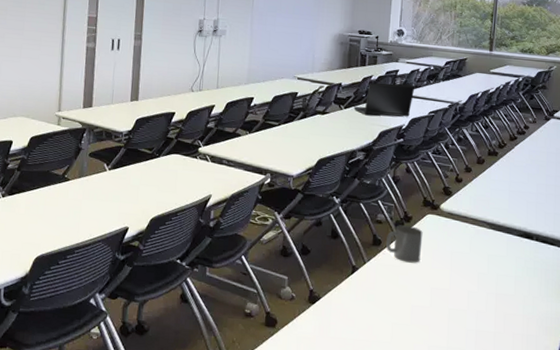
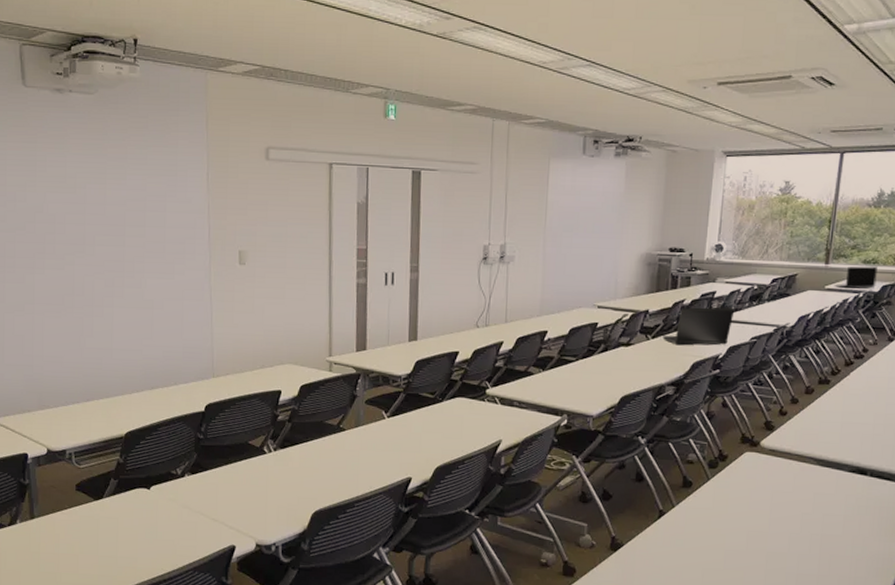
mug: present [385,225,423,263] -> none [697,465,740,505]
laptop computer: none [498,54,533,74] -> present [834,266,878,289]

